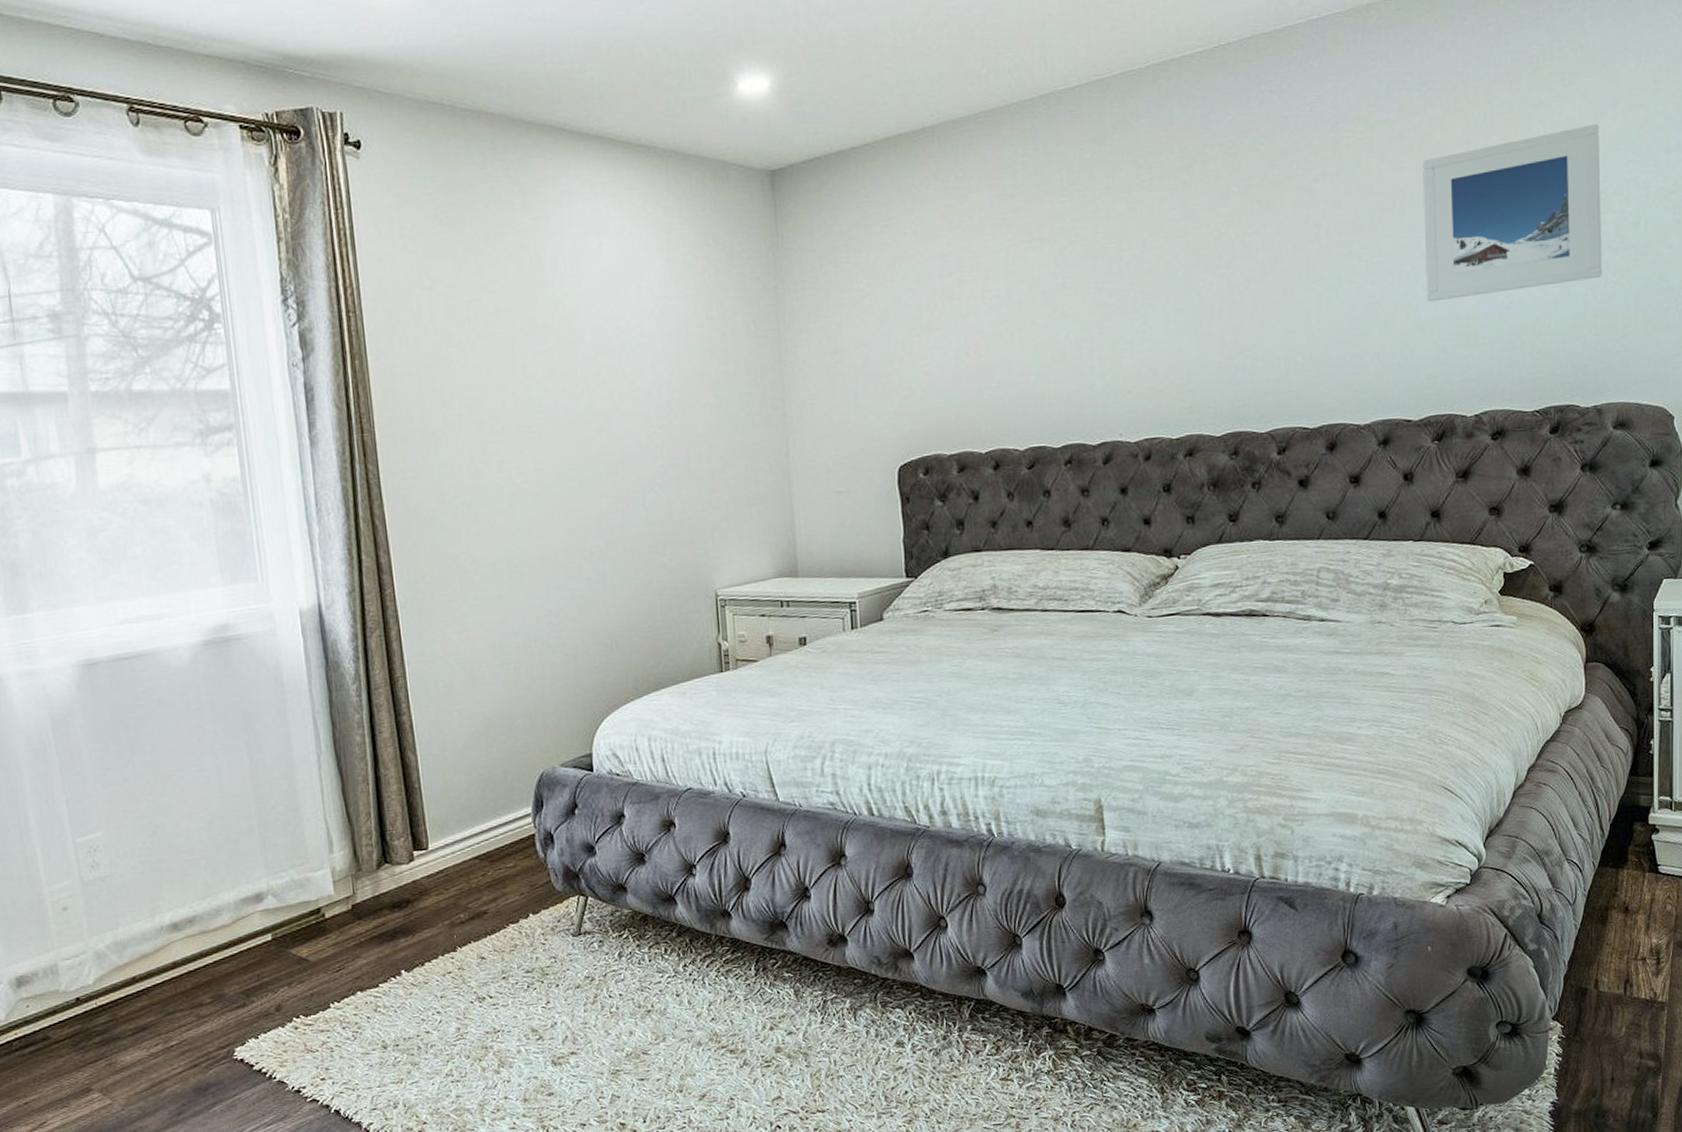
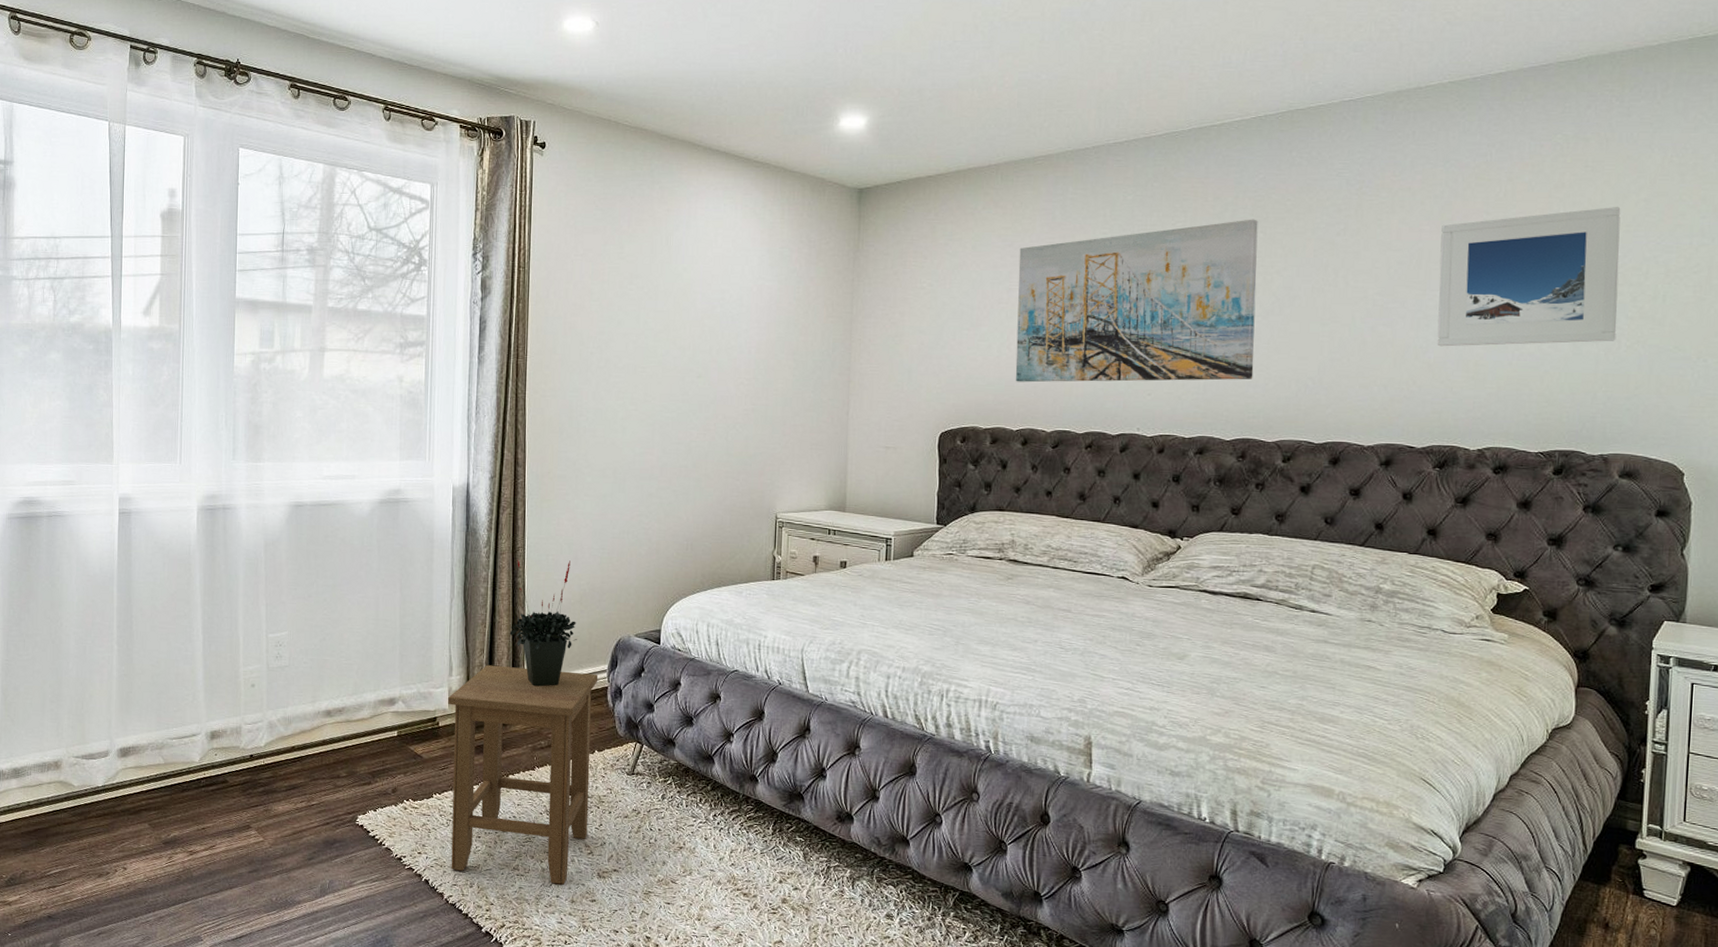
stool: none [332,820,533,1092] -> present [448,665,599,885]
potted plant: none [398,684,488,849] -> present [509,559,577,687]
wall art: none [968,170,1240,394] -> present [1015,219,1258,383]

